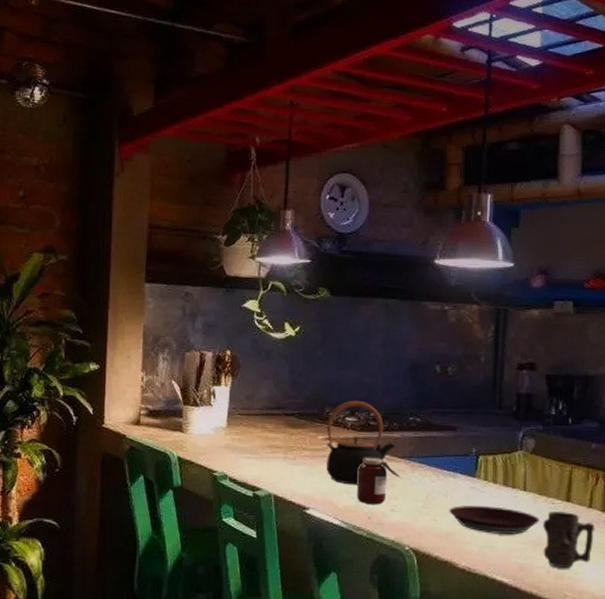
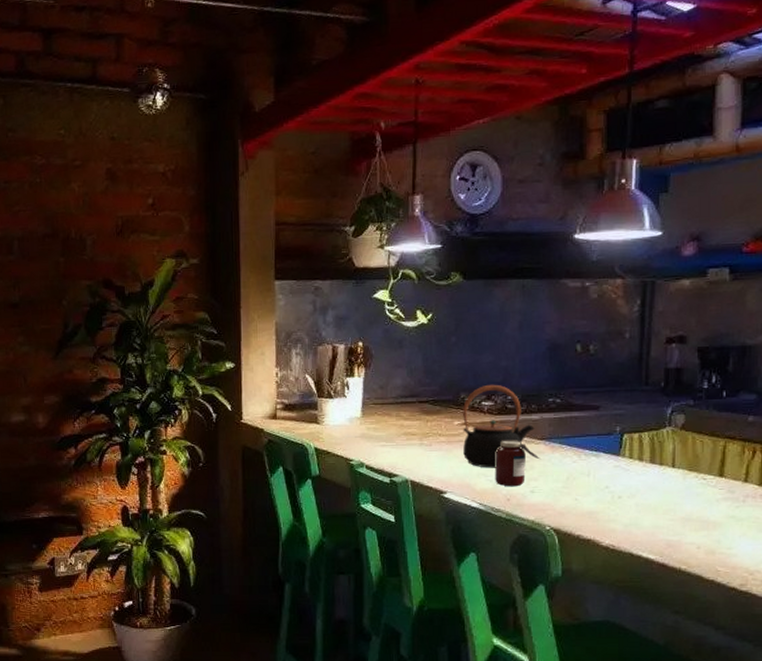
plate: present [449,504,539,535] -> none [591,483,689,513]
mug: present [543,512,595,569] -> none [693,487,751,544]

